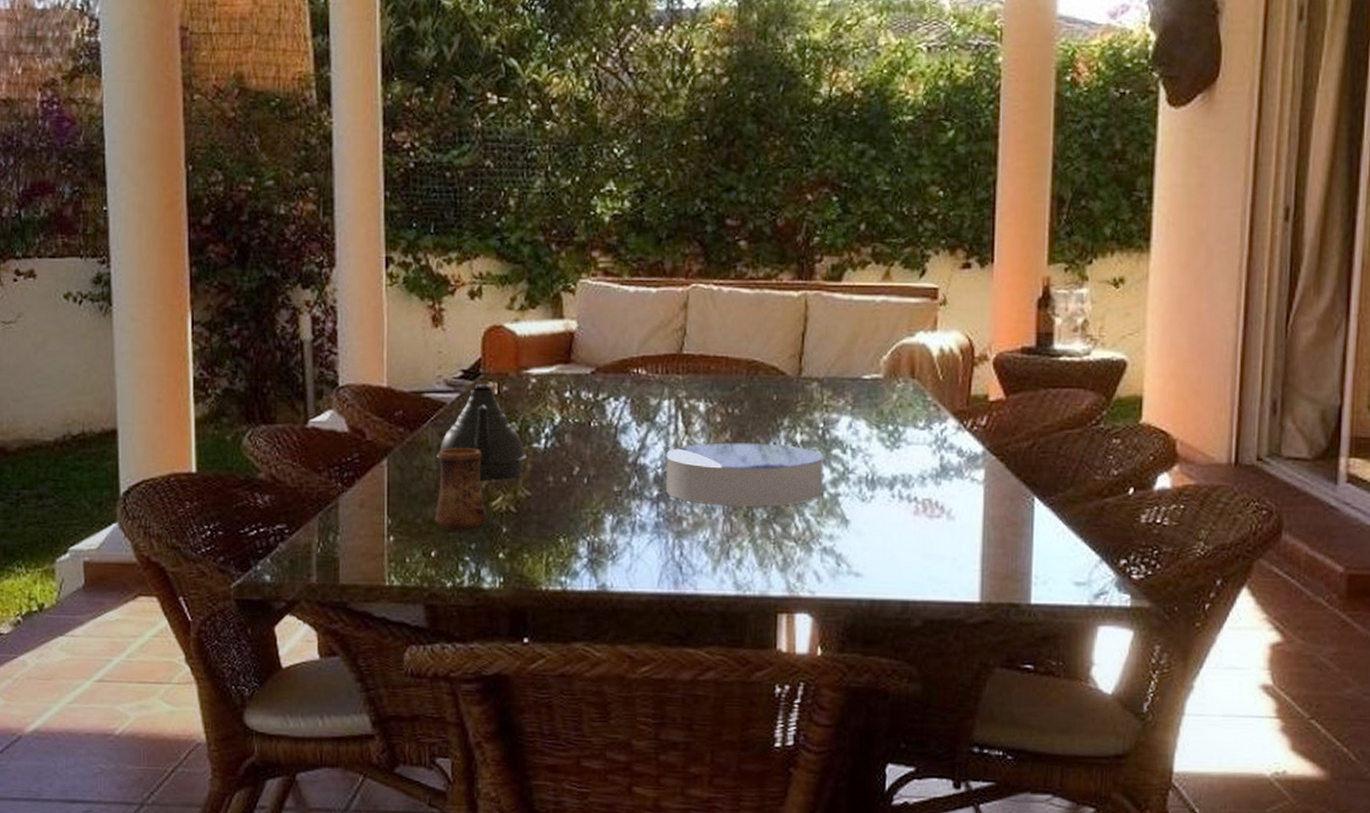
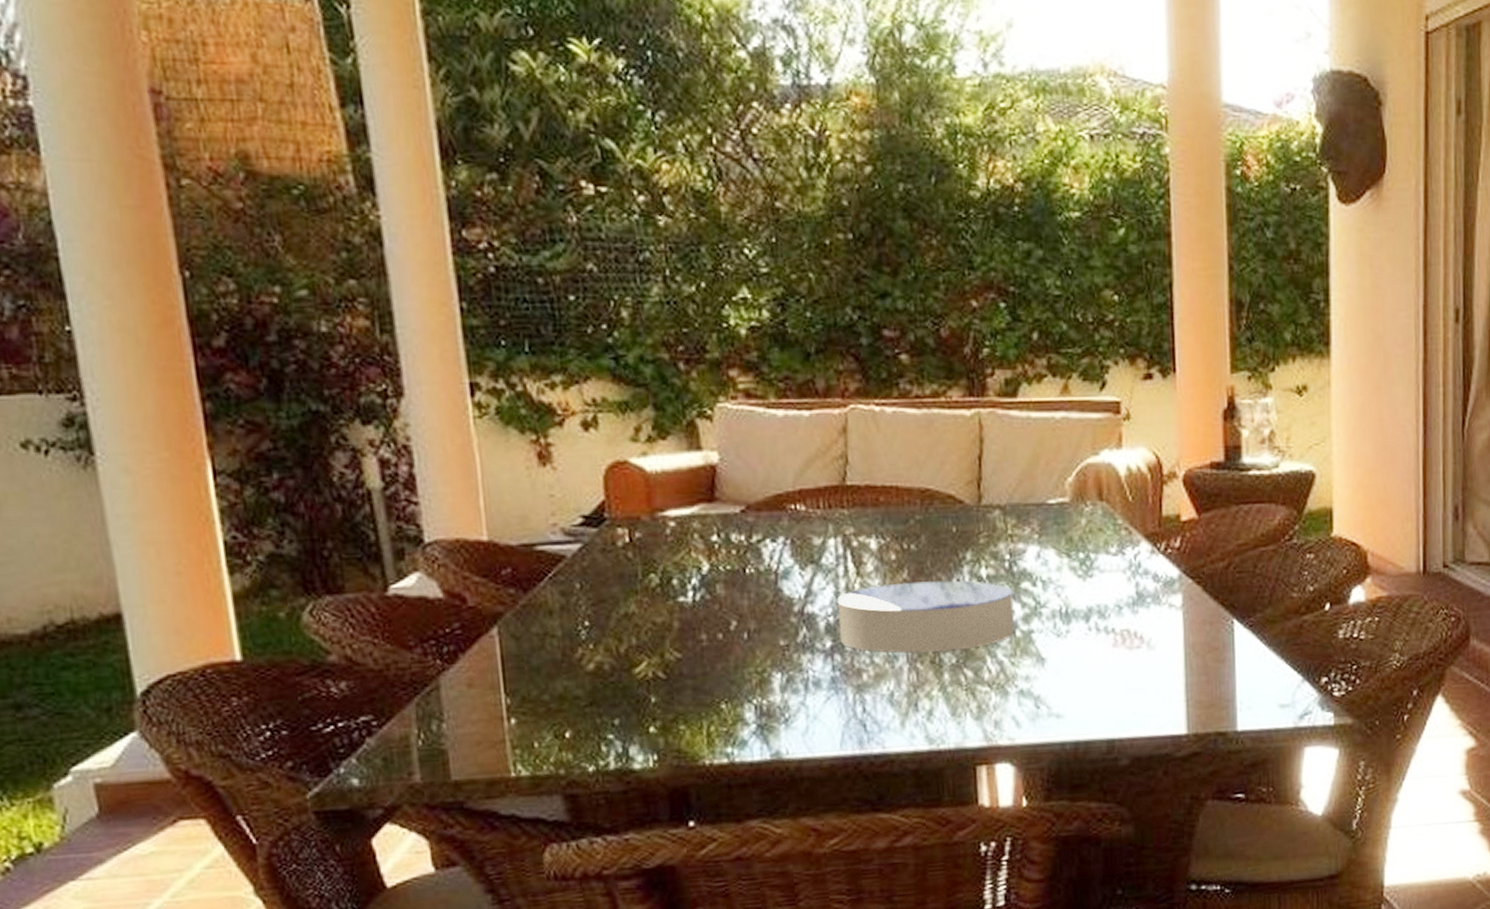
cup: present [435,448,487,531] -> none [562,607,631,706]
teapot: present [436,384,527,481] -> none [559,531,673,644]

